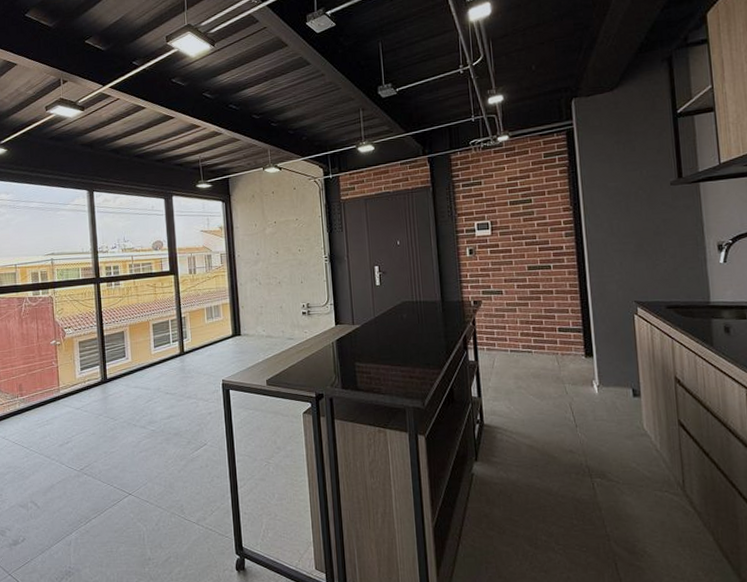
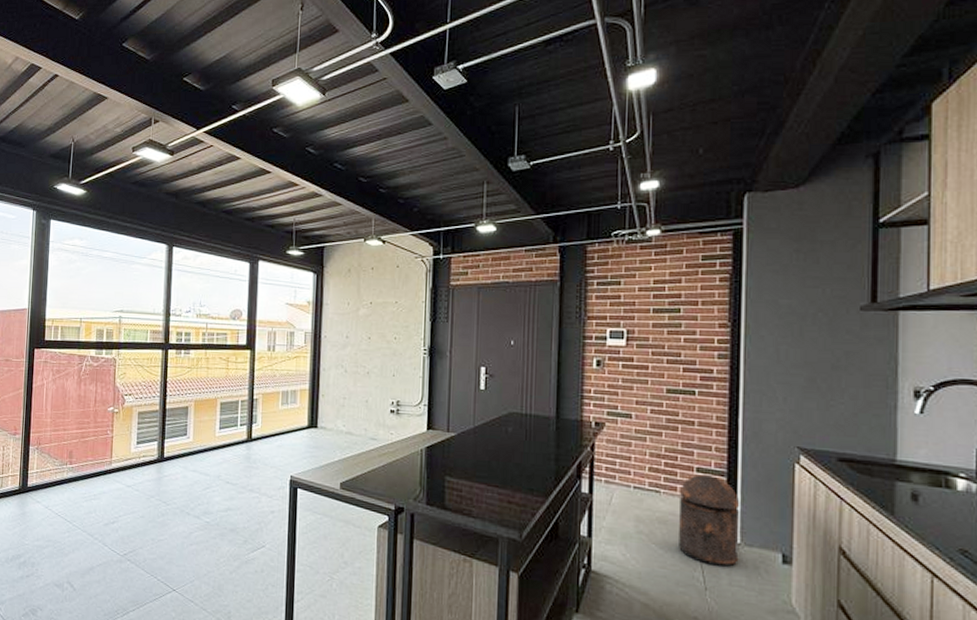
trash can: none [547,332,600,407] -> present [679,474,740,568]

